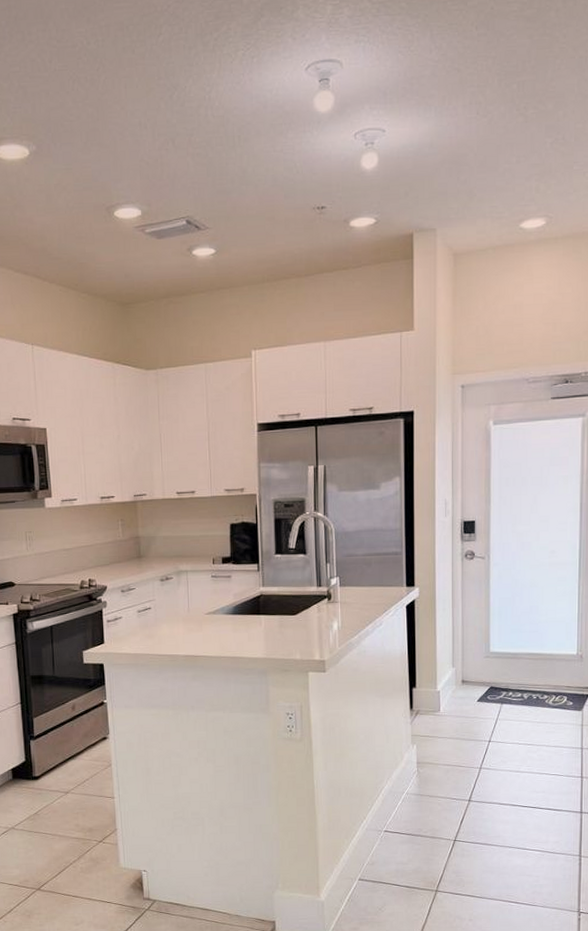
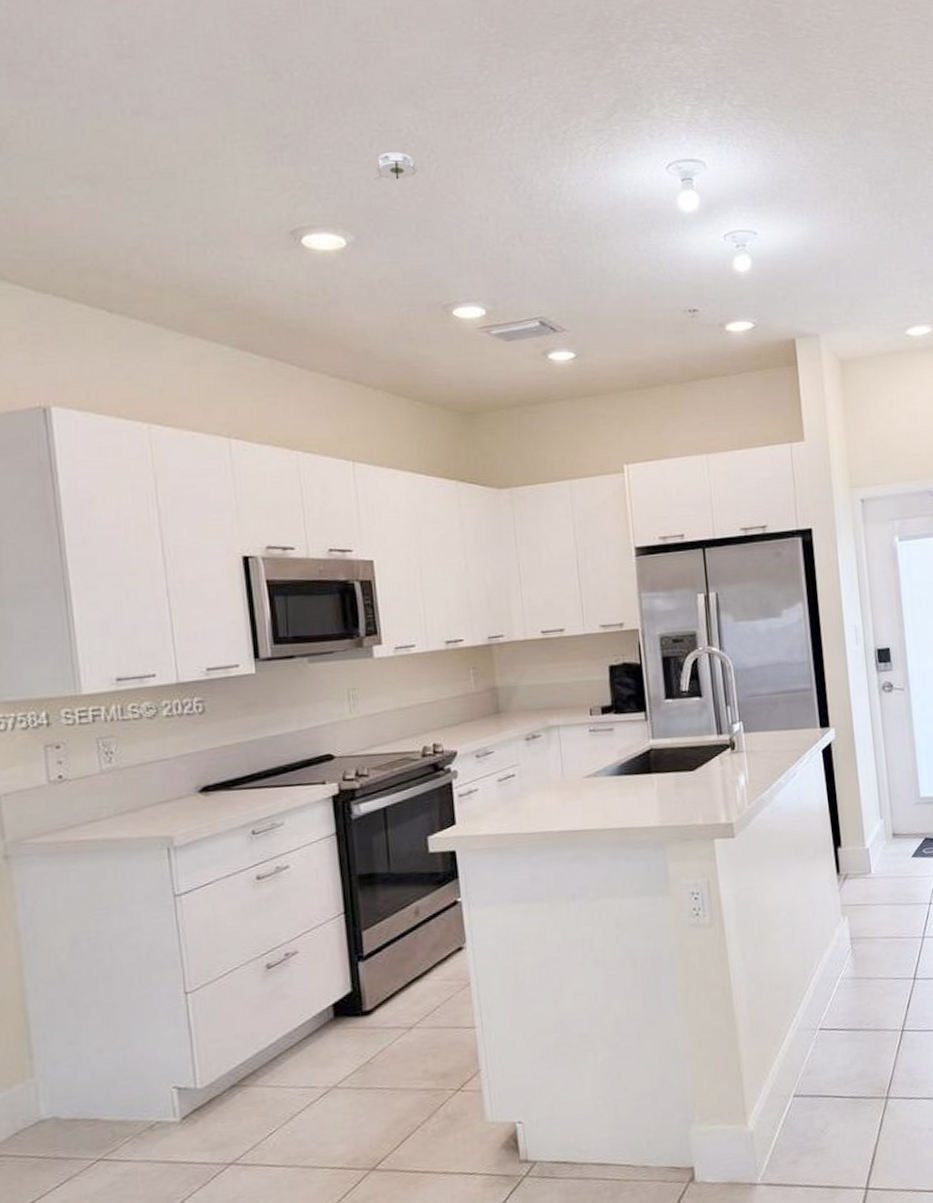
smoke detector: none [52,66,90,93] -> present [374,152,419,180]

